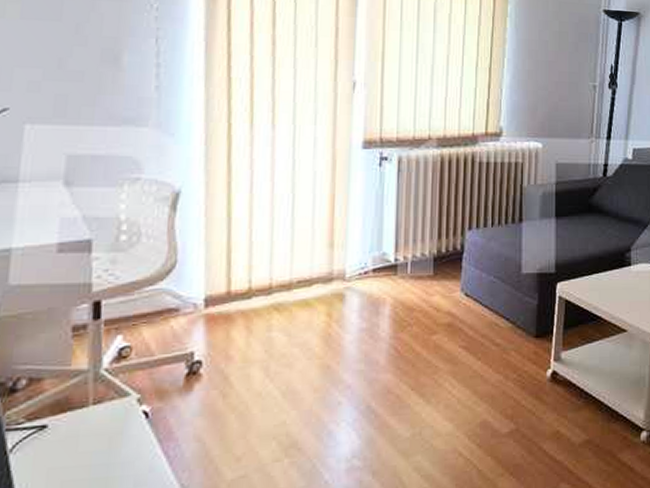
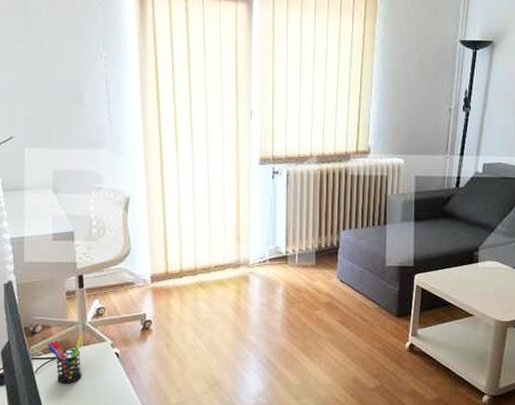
pen holder: none [33,389,93,466] -> present [47,335,82,384]

